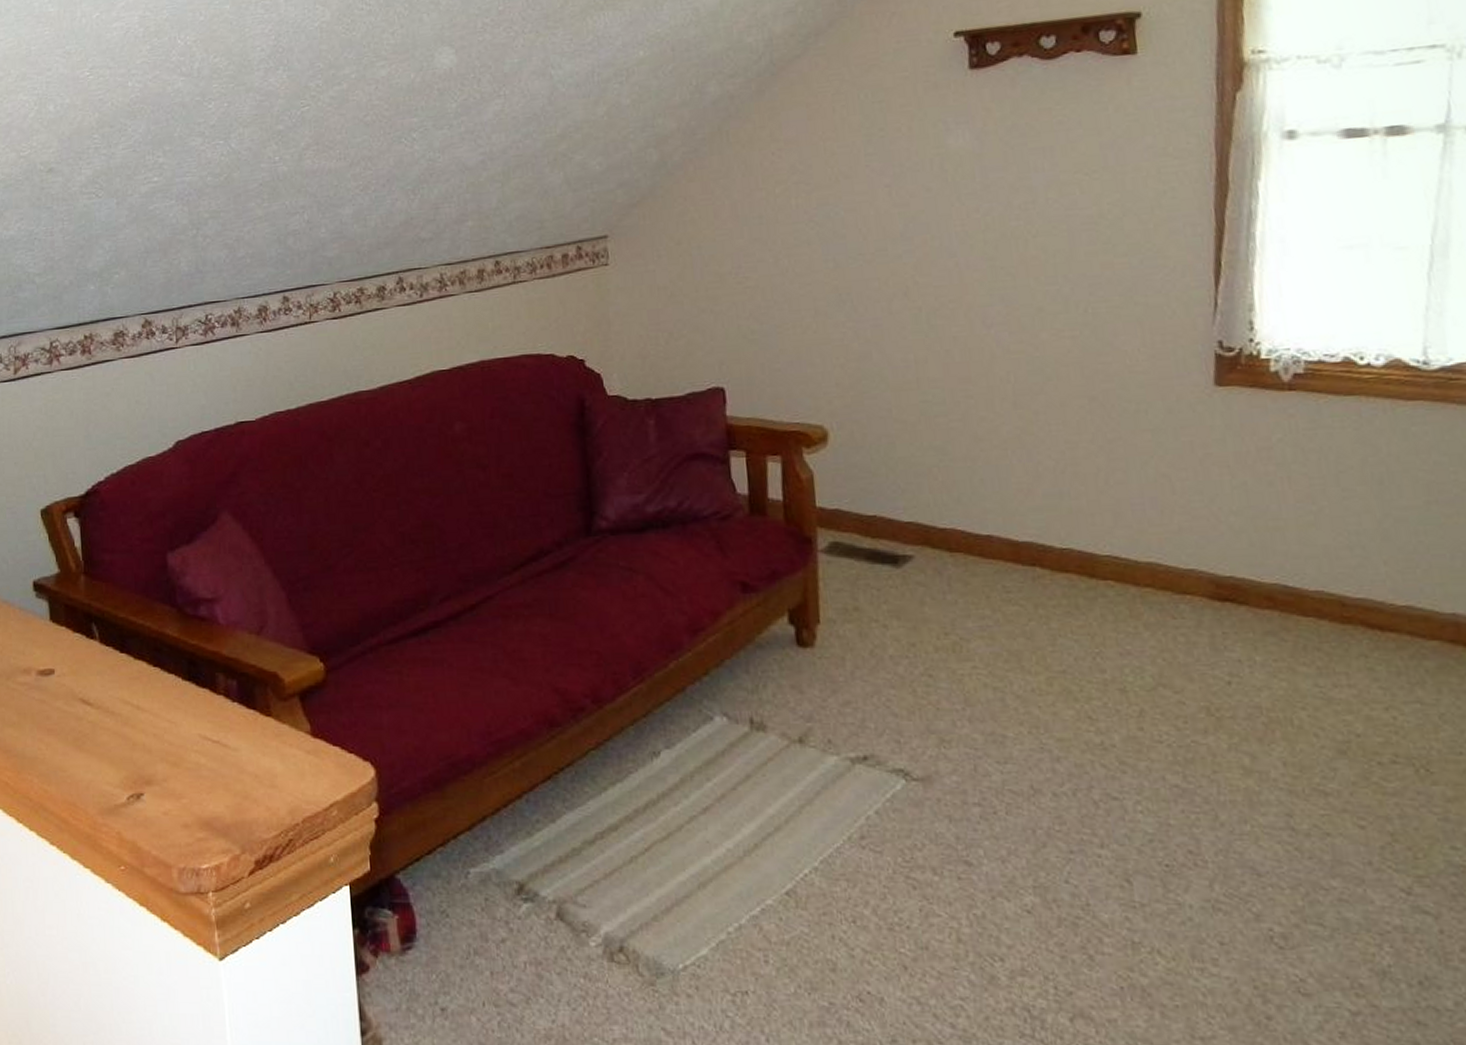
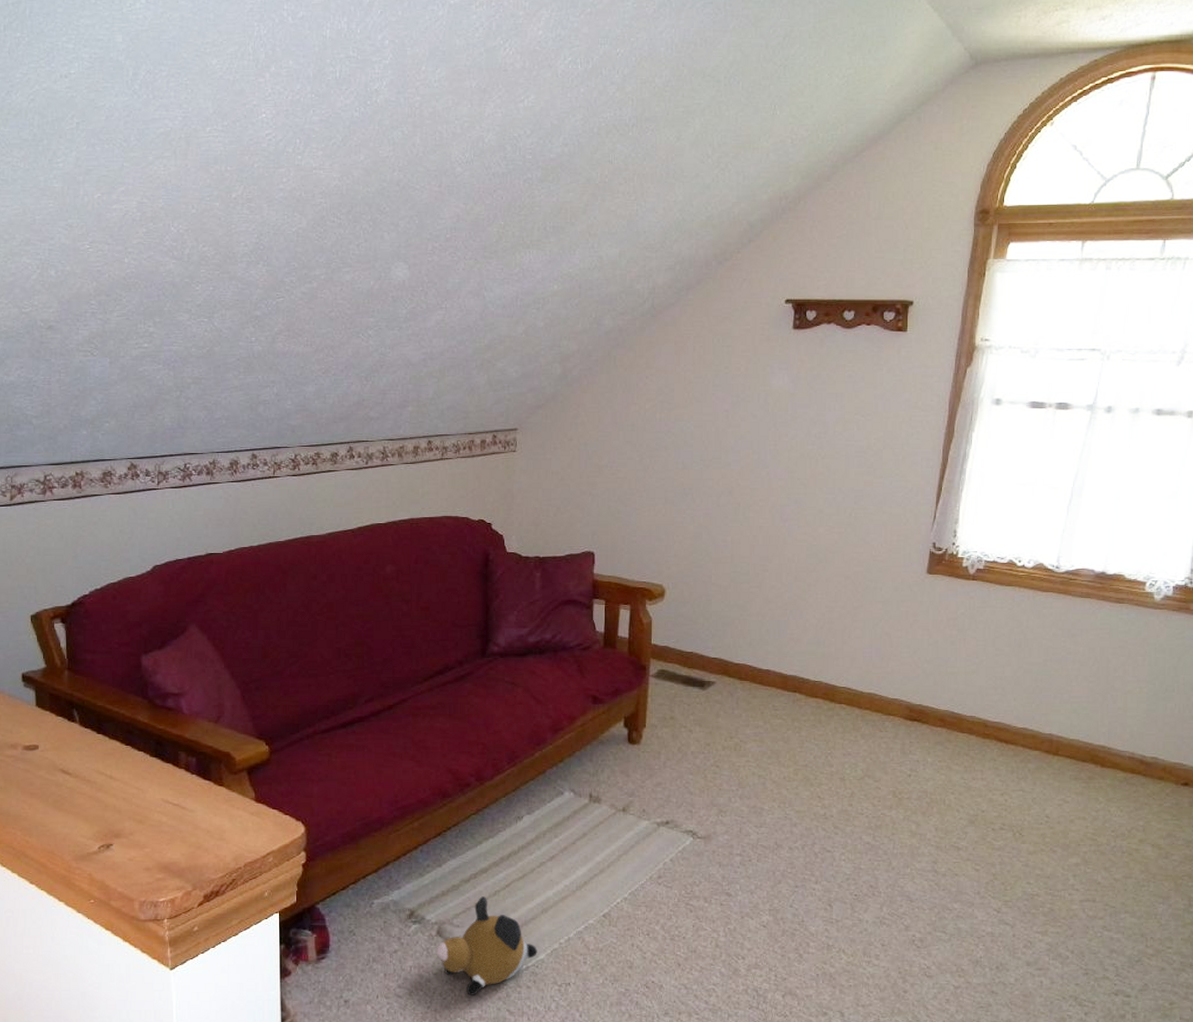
plush toy: none [557,864,697,1006] -> present [436,896,537,995]

